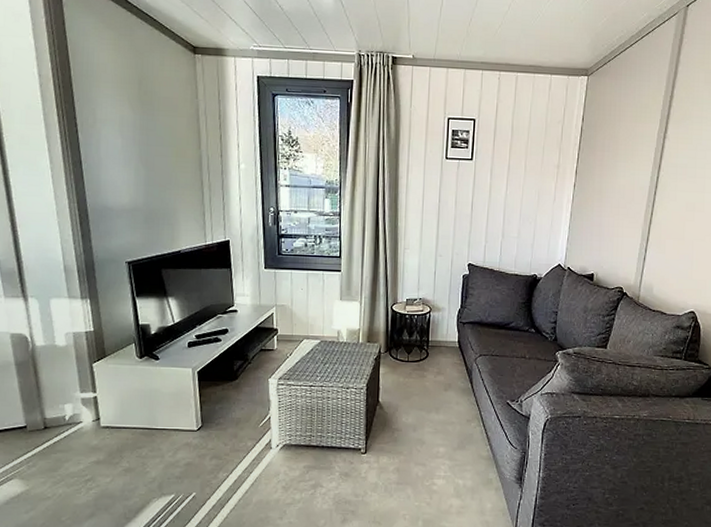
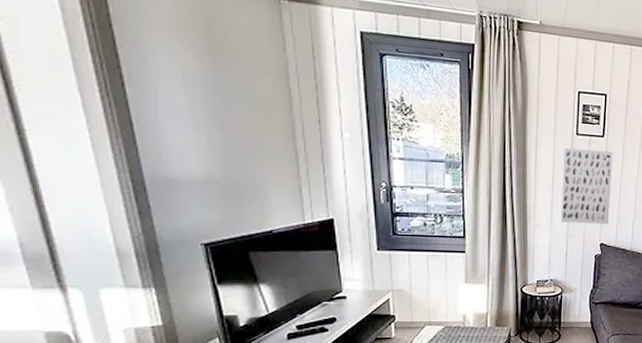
wall art: none [430,172,481,245] -> present [560,148,613,224]

